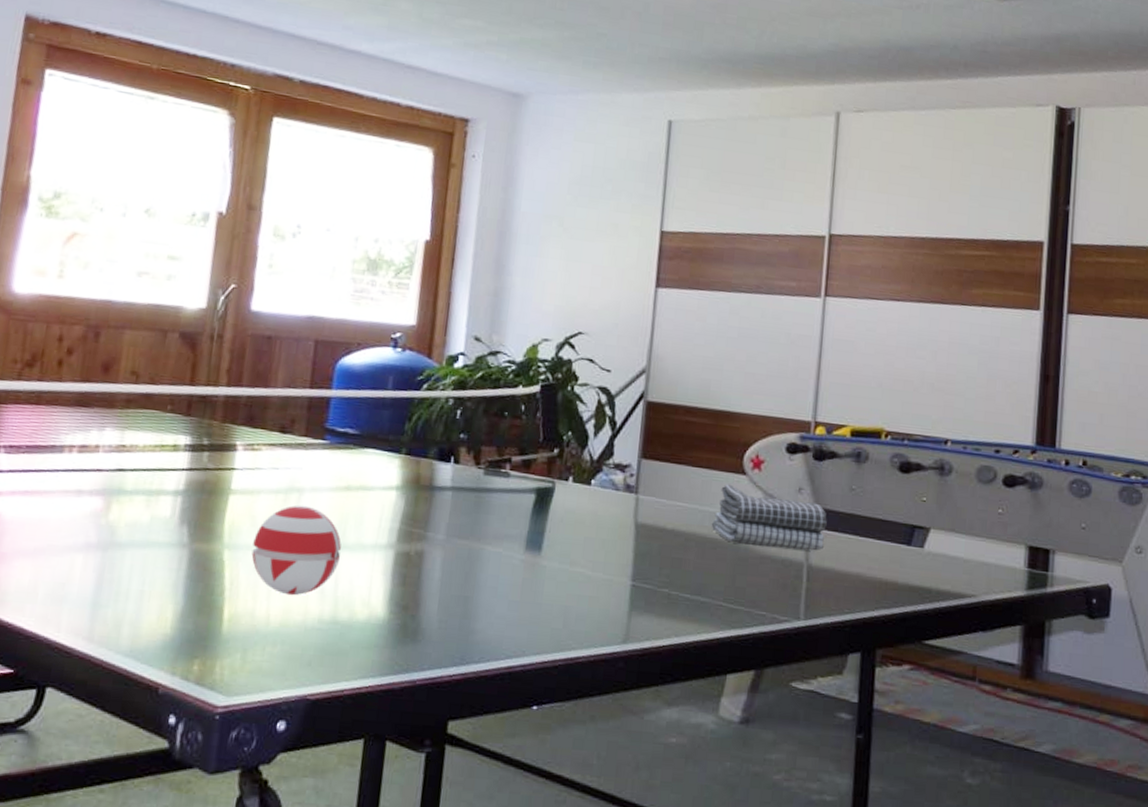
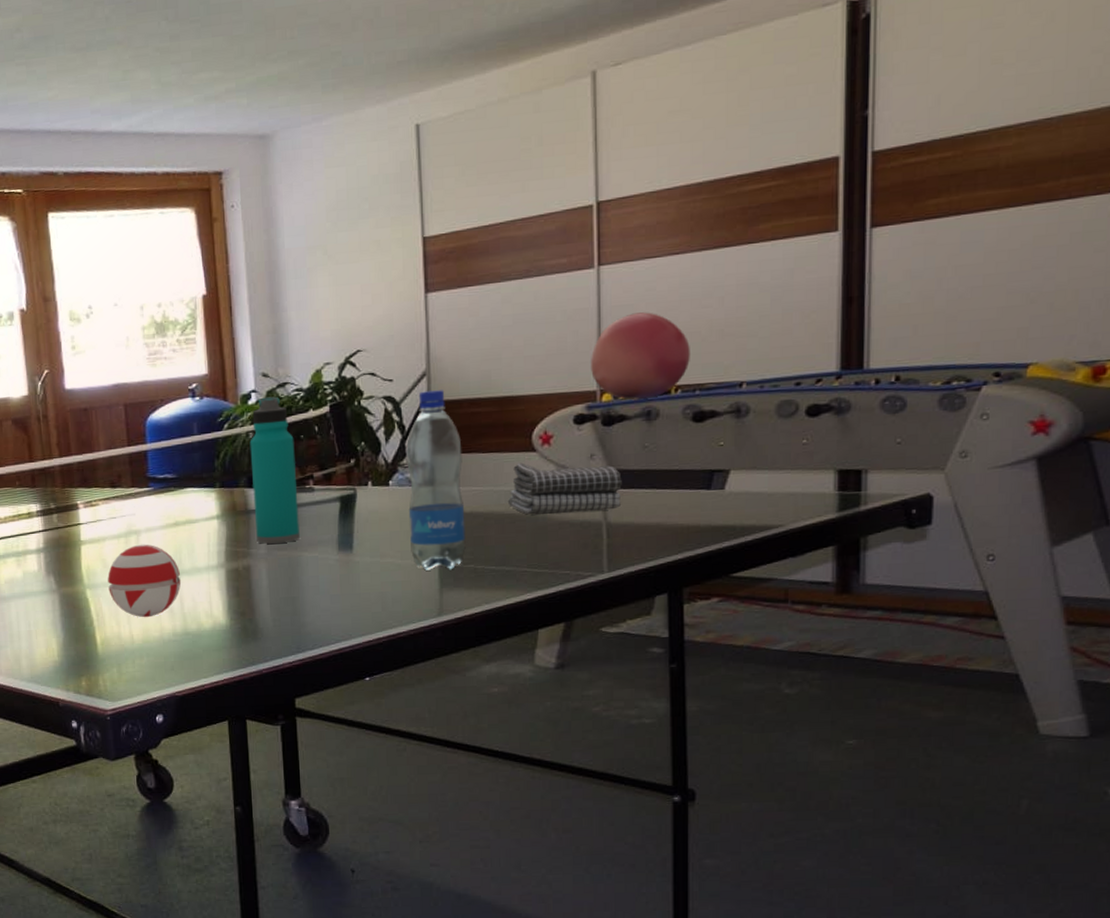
water bottle: none [436,362,498,531] -> present [249,396,300,544]
bottle: none [604,389,672,591] -> present [406,390,466,571]
ball: none [807,350,903,440] -> present [590,312,690,400]

